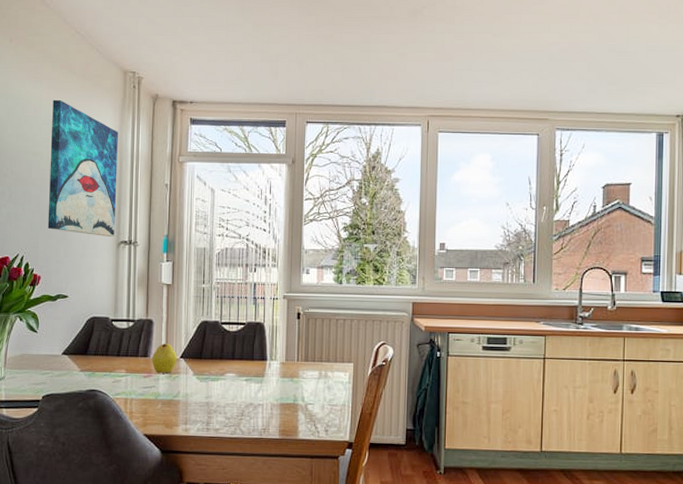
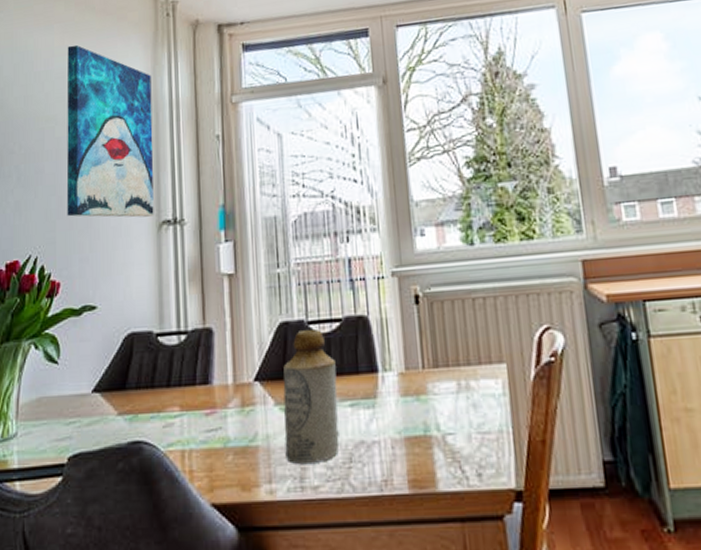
fruit: present [152,343,177,374] -> none [215,361,250,408]
bottle: none [198,328,238,415] -> present [283,329,340,465]

